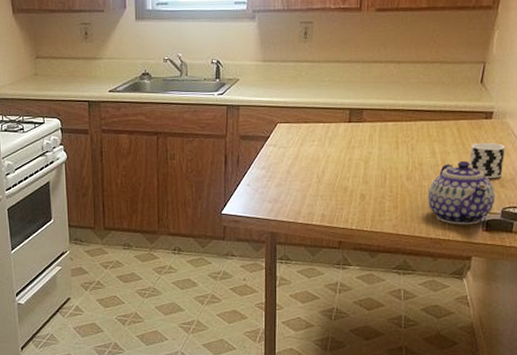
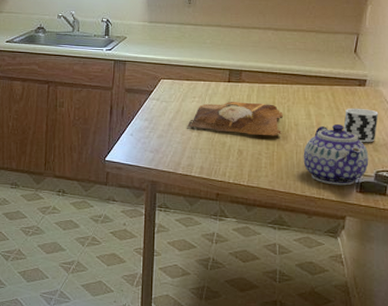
cutting board: none [306,143,406,178] -> present [187,102,283,136]

